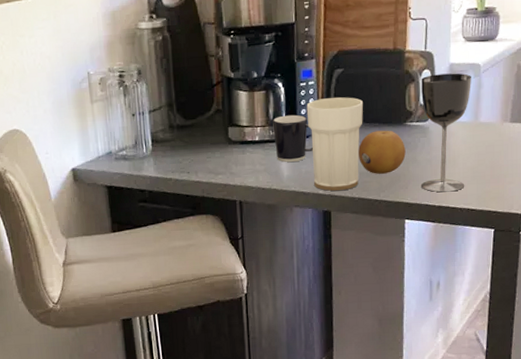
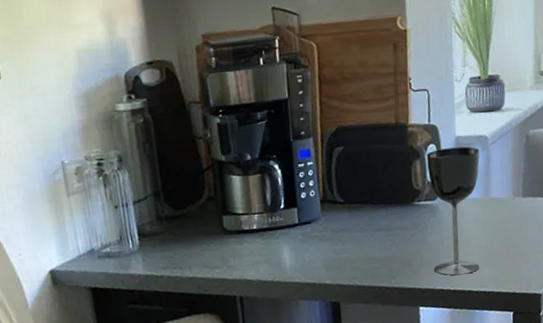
mug: present [273,114,314,163] -> none [270,198,317,252]
cup: present [306,97,363,191] -> none [306,177,368,280]
fruit: present [358,130,406,174] -> none [365,211,416,260]

